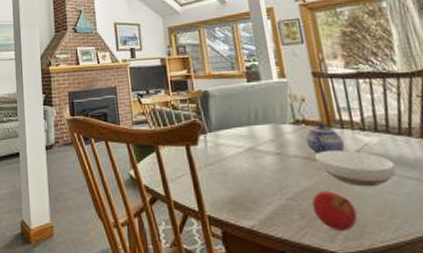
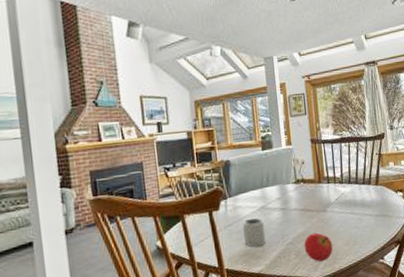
cup: none [226,159,258,196] -> present [243,217,266,248]
teapot: present [305,123,345,155] -> none [303,180,328,206]
bowl: present [314,150,396,187] -> none [308,199,359,226]

